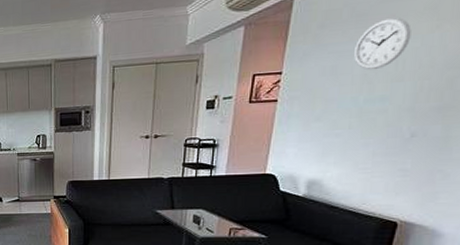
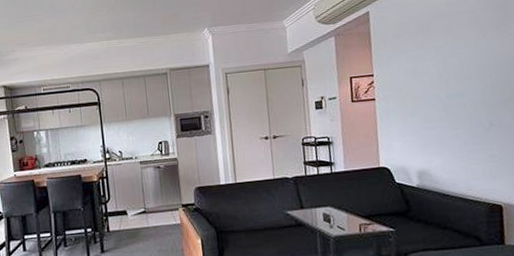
wall clock: present [354,17,412,71] -> none [426,28,467,71]

